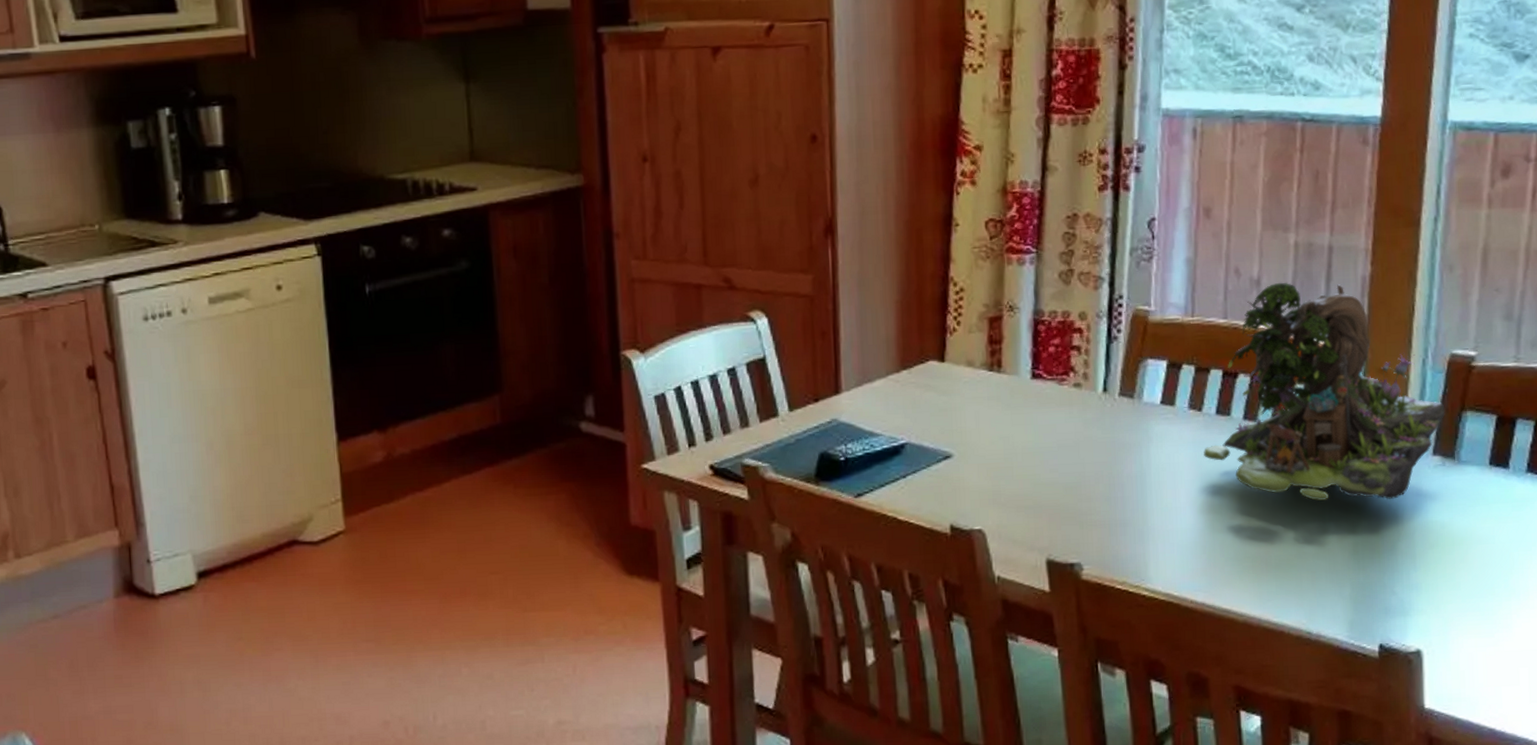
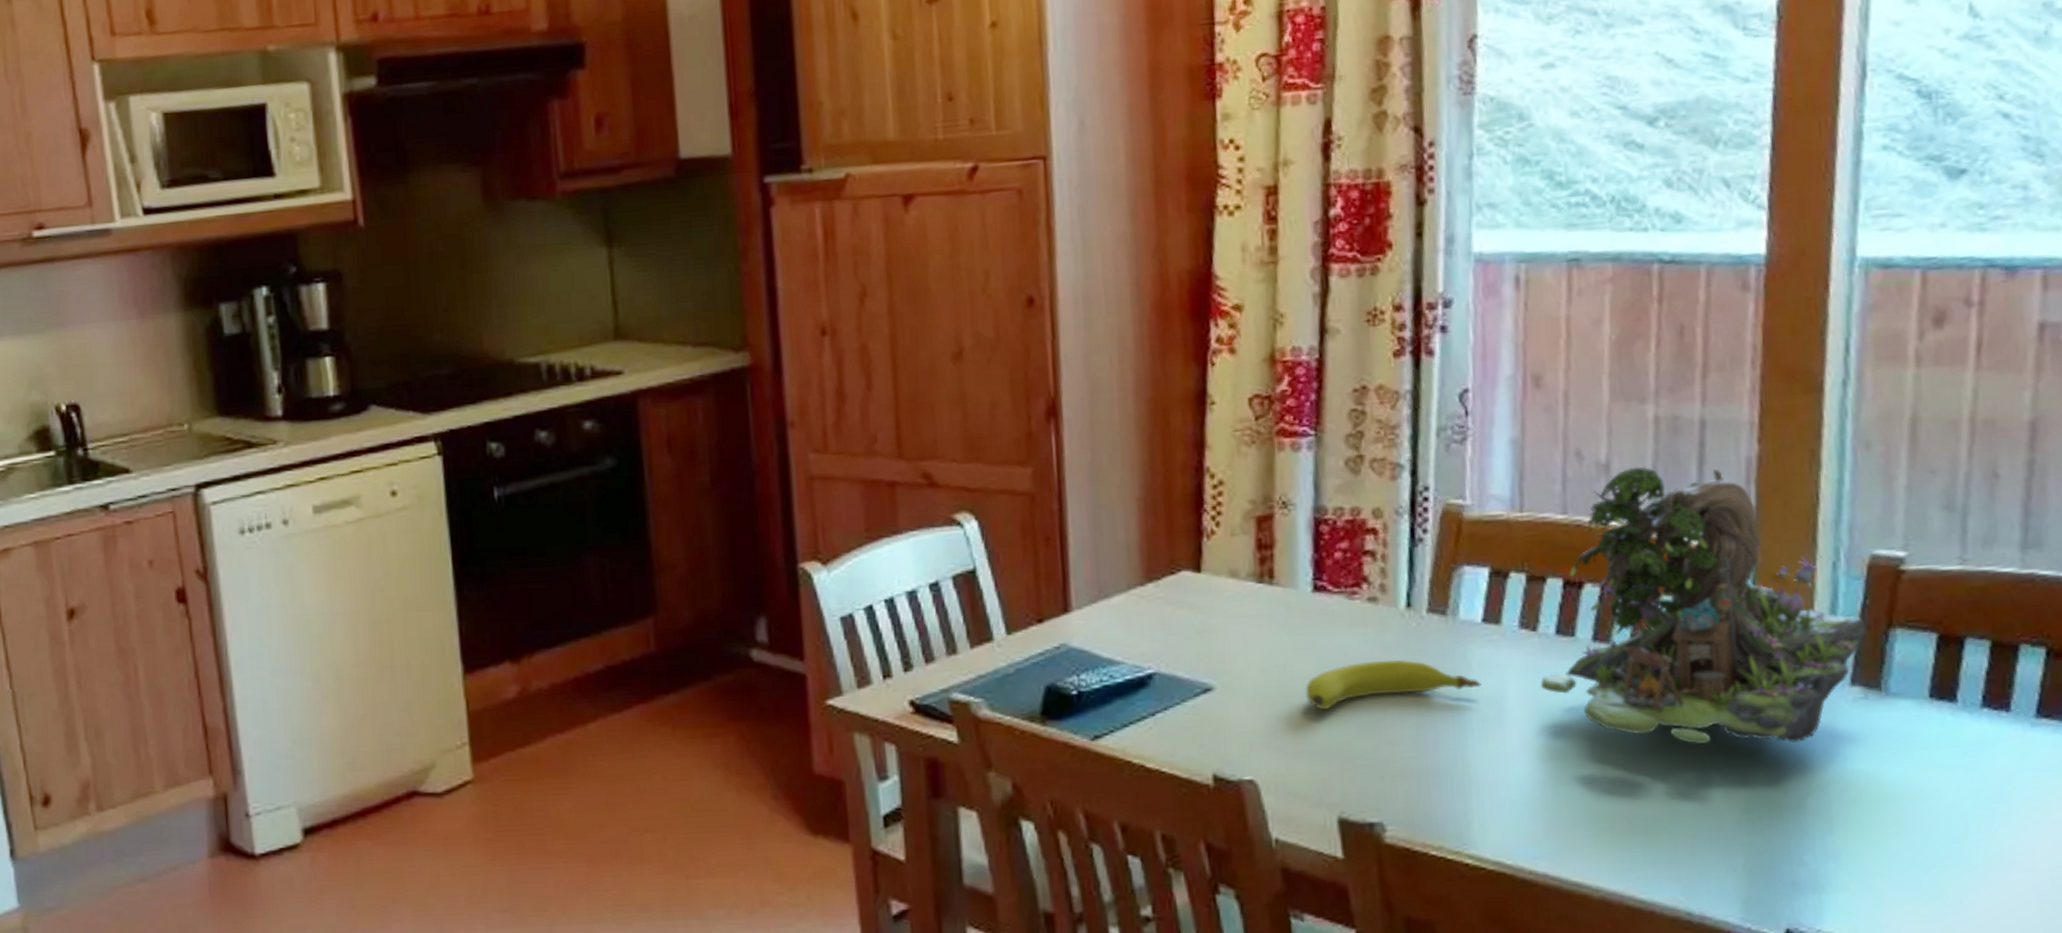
fruit: none [1024,433,1159,474] -> present [1306,659,1481,711]

